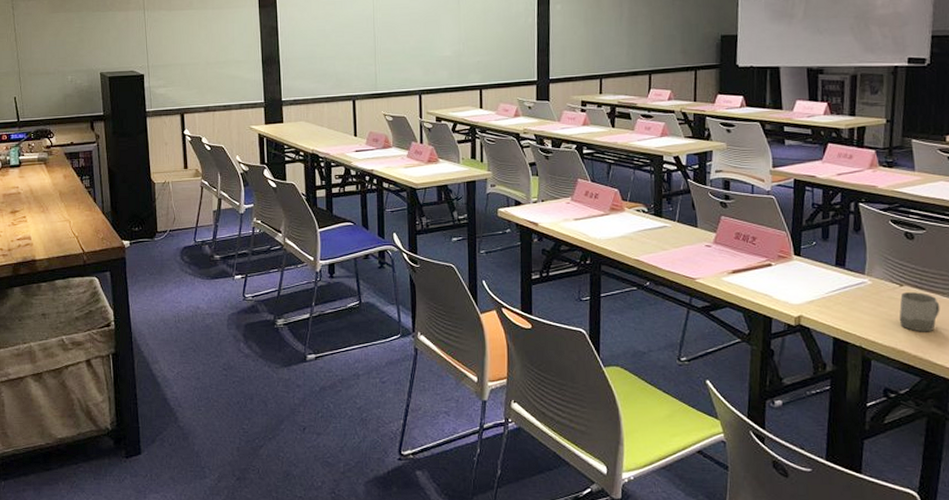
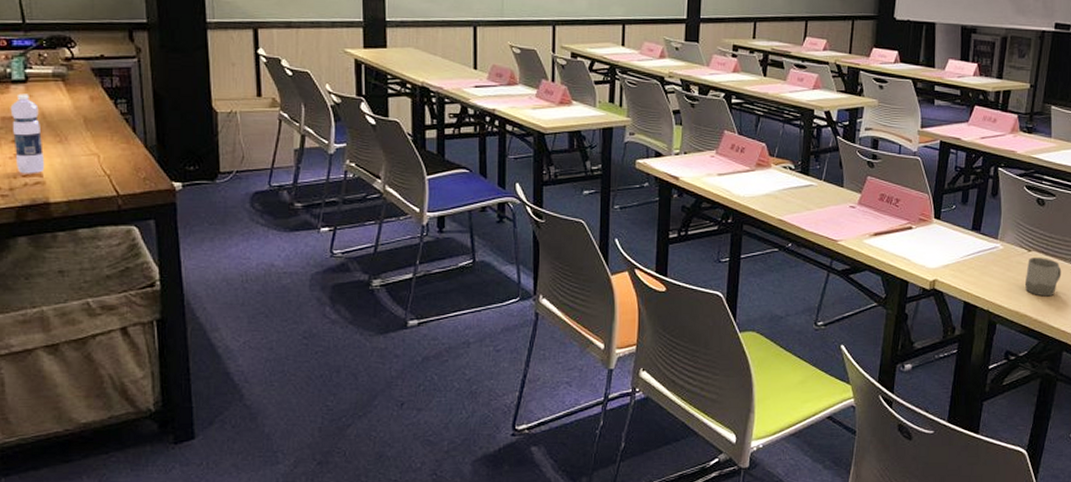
water bottle: none [9,175,33,238] -> present [10,93,45,174]

